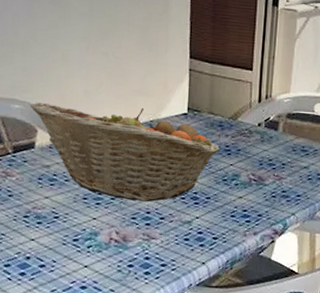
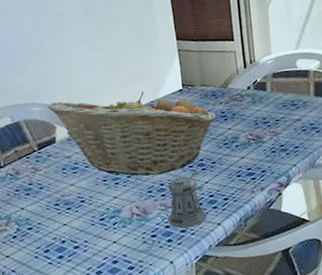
pepper shaker: none [149,203,192,263] -> present [168,170,207,228]

